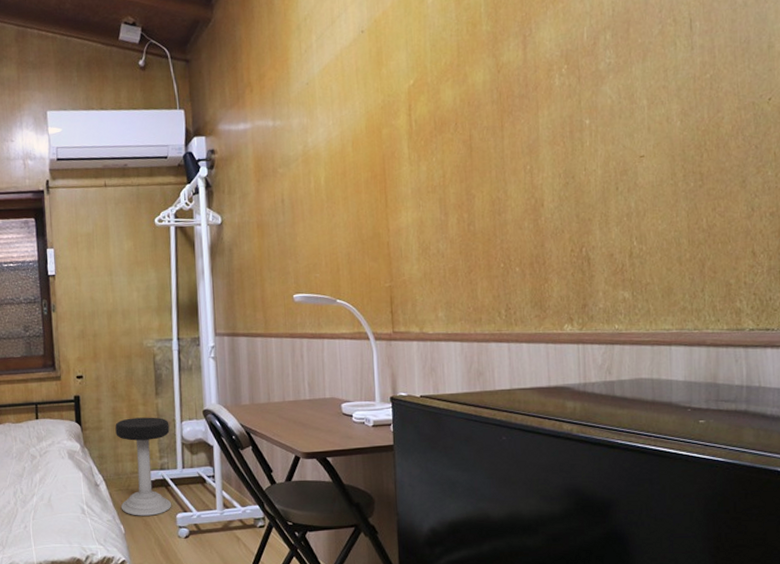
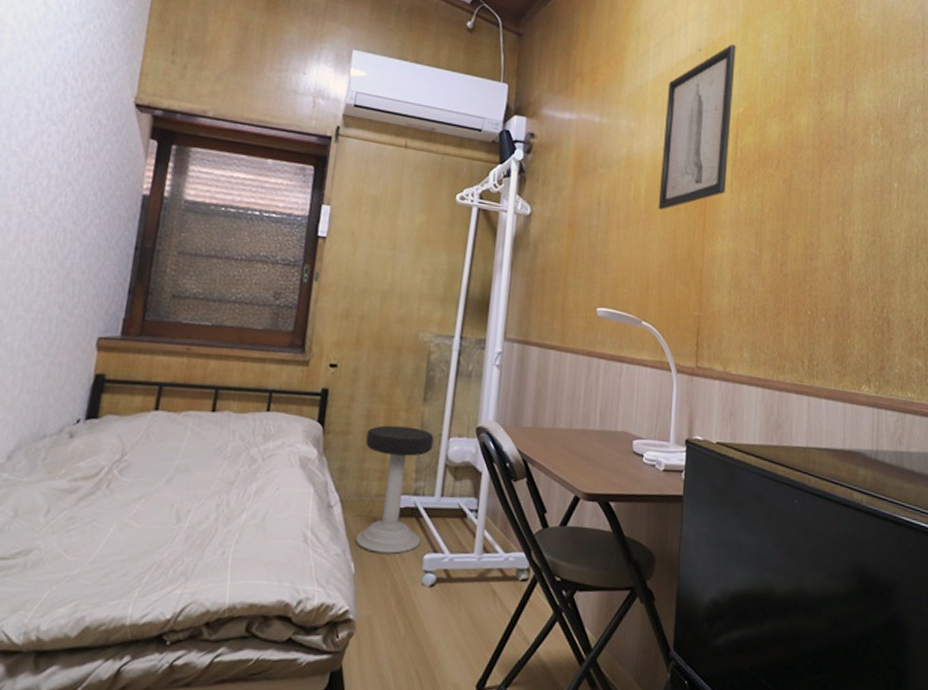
wall art: none [334,17,404,196] -> present [658,44,736,210]

